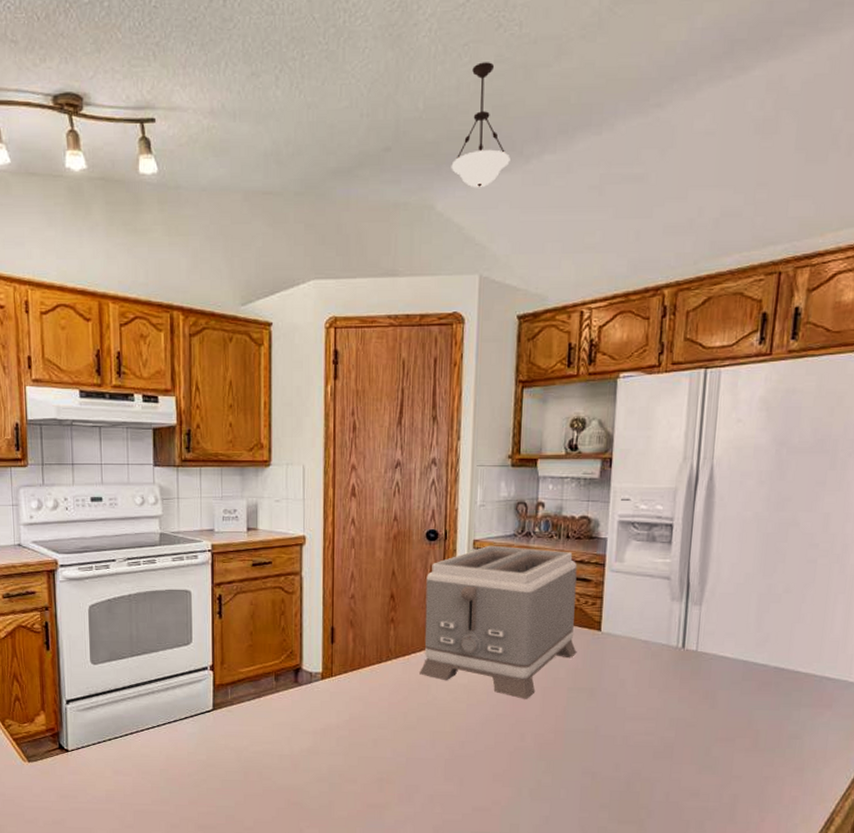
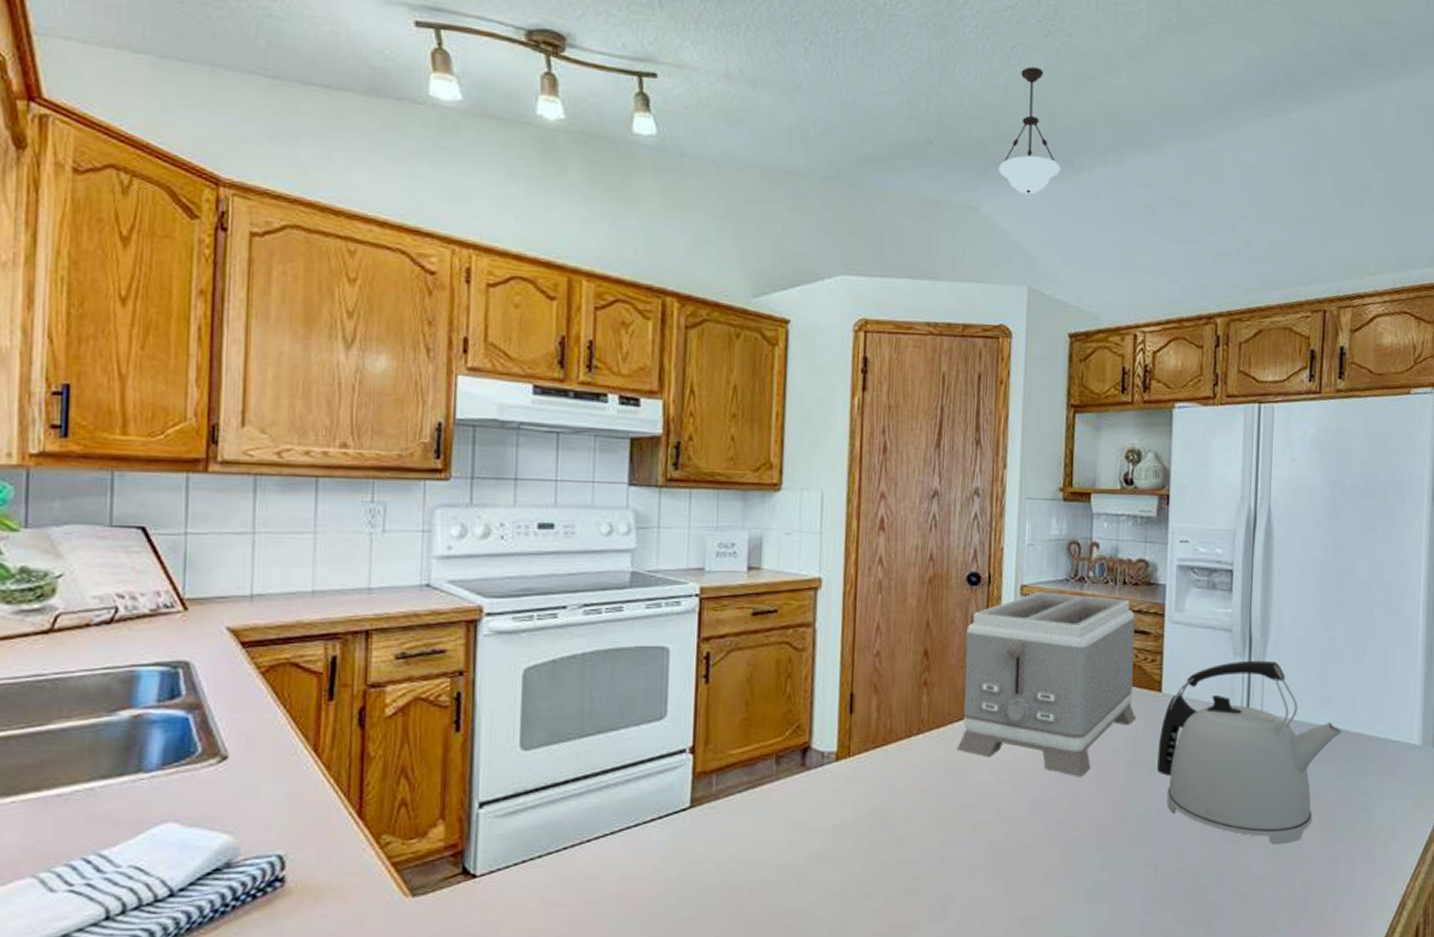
kettle: none [596,604,778,762] -> present [1157,660,1343,844]

